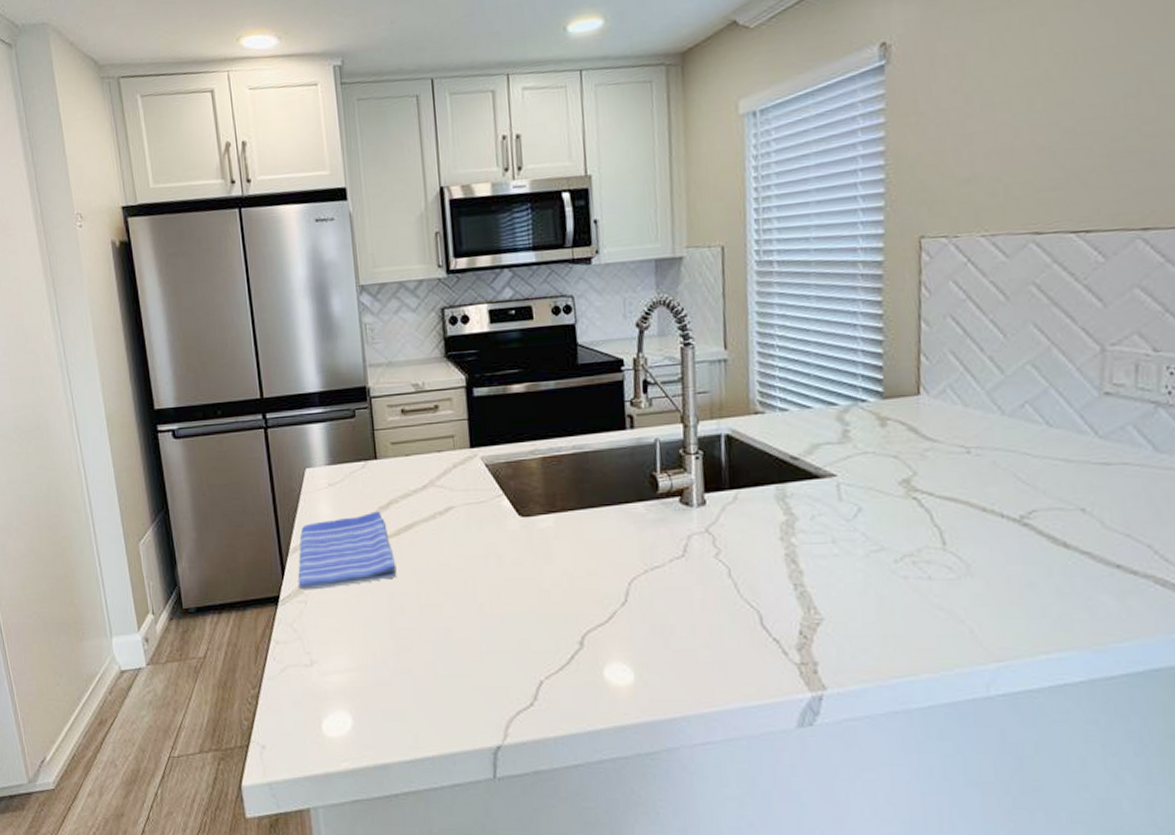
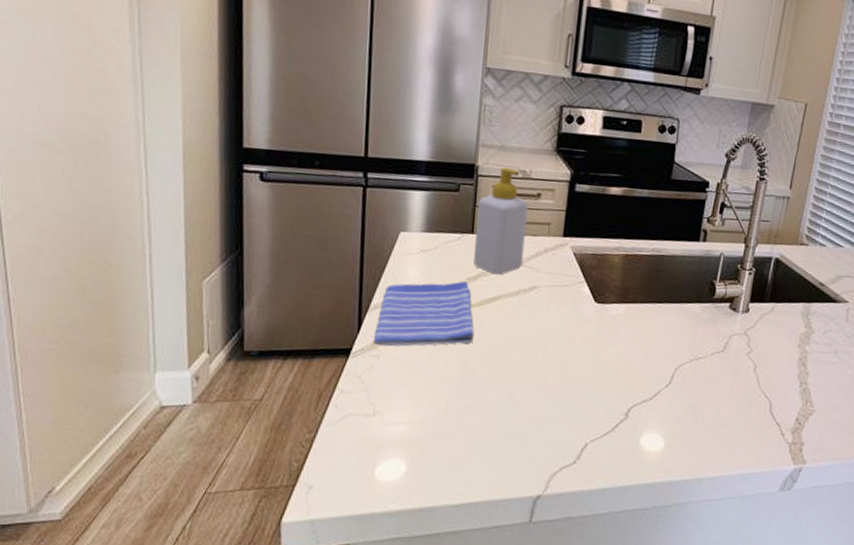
soap bottle: none [376,383,433,500] -> present [473,167,528,275]

